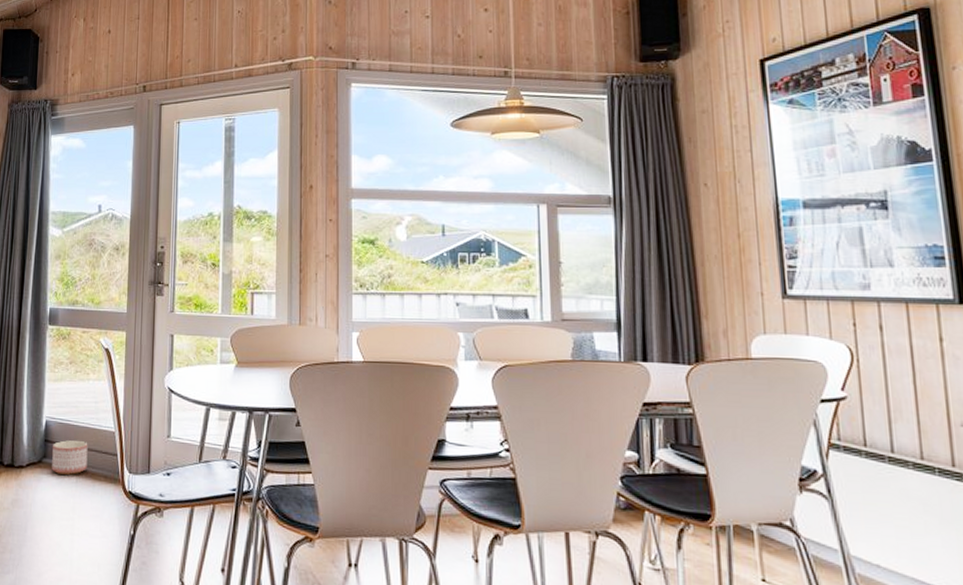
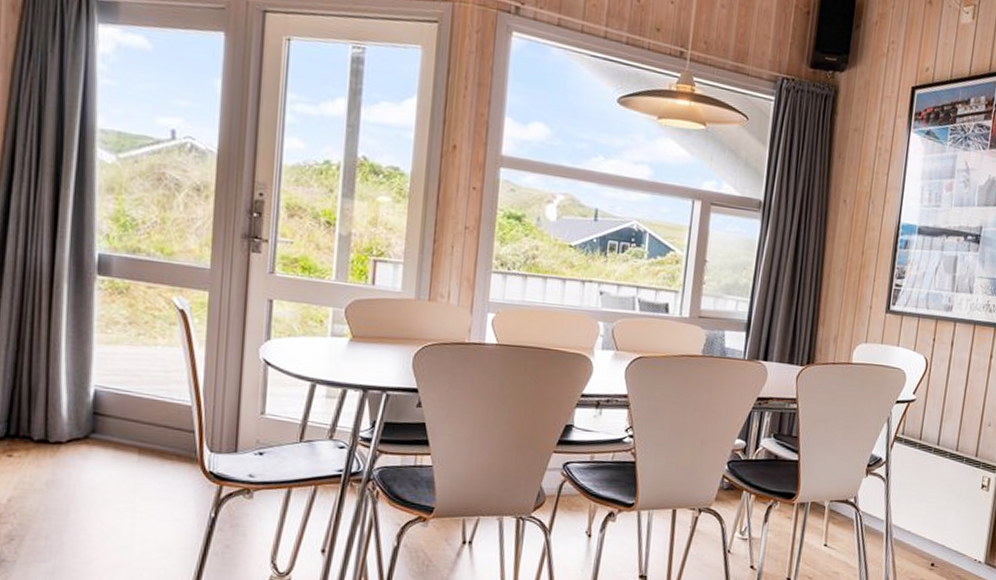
planter: present [52,440,88,475] -> none [104,413,155,453]

